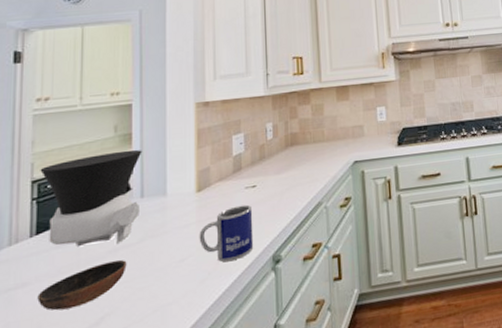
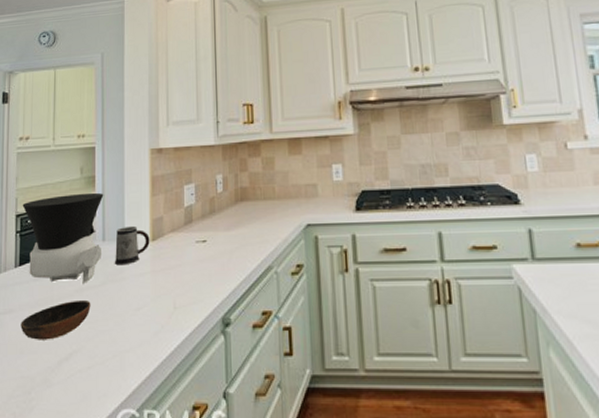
mug: none [154,179,195,220] -> present [114,225,150,266]
mug: present [199,204,254,263] -> none [153,259,204,317]

